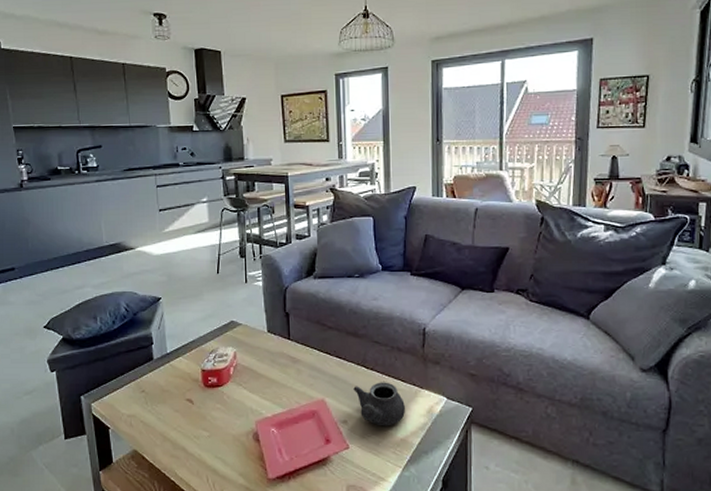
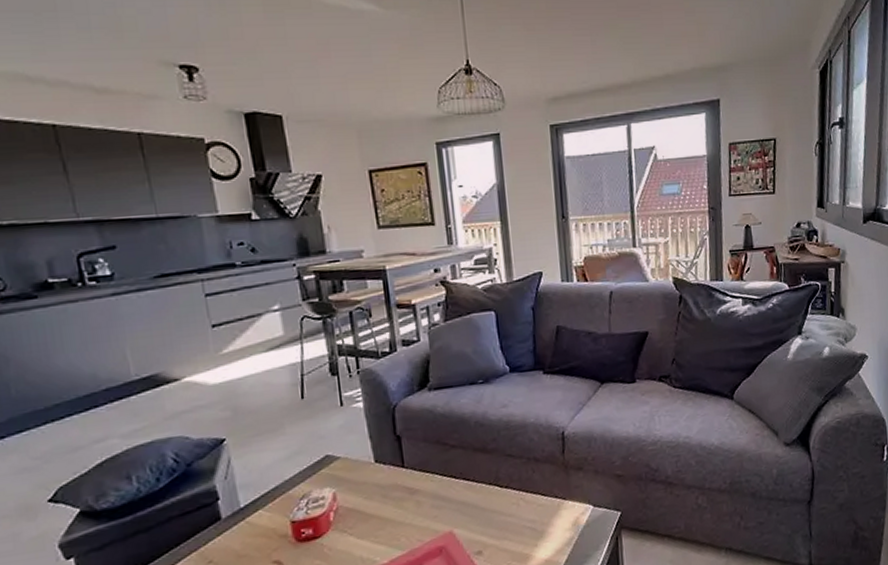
teapot: present [353,382,405,426] -> none [486,498,548,550]

